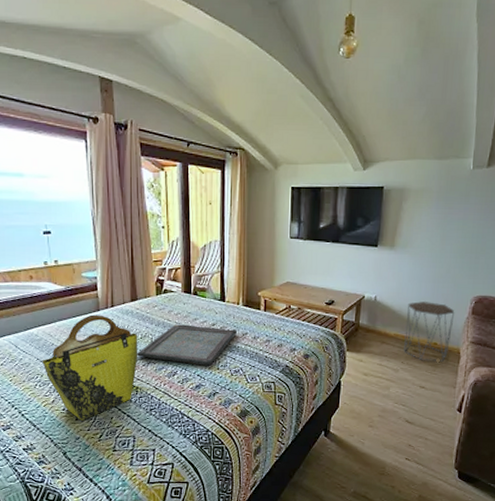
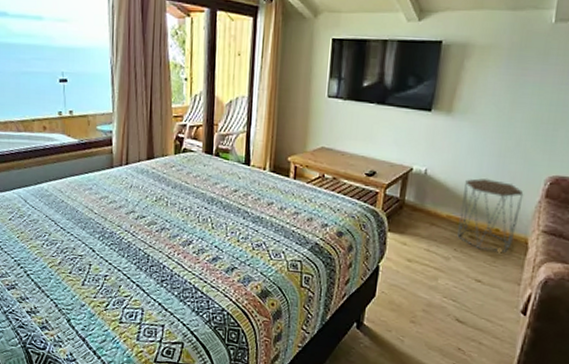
tote bag: present [42,314,138,421] -> none [51,171,153,287]
serving tray: present [137,324,237,366] -> none [150,187,261,237]

